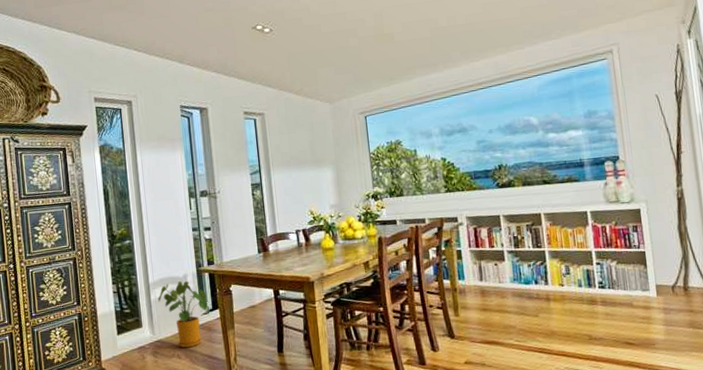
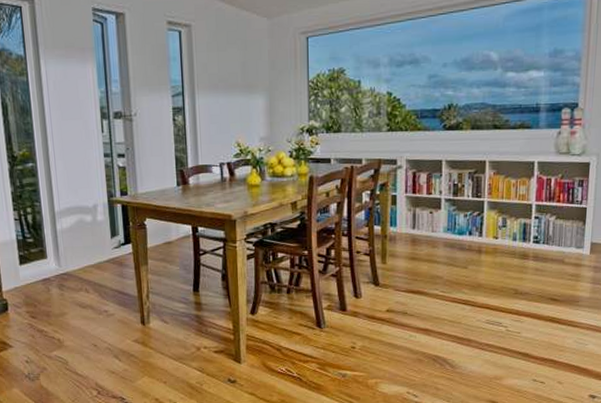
house plant: present [158,281,209,348] -> none [64,211,120,282]

